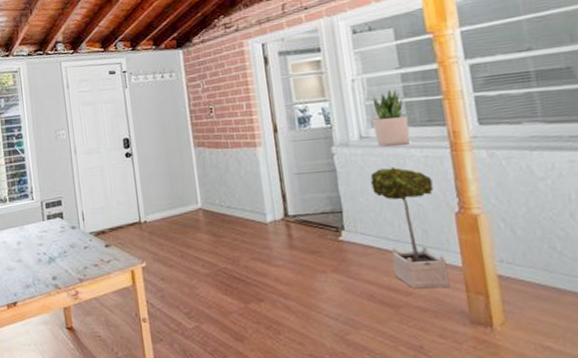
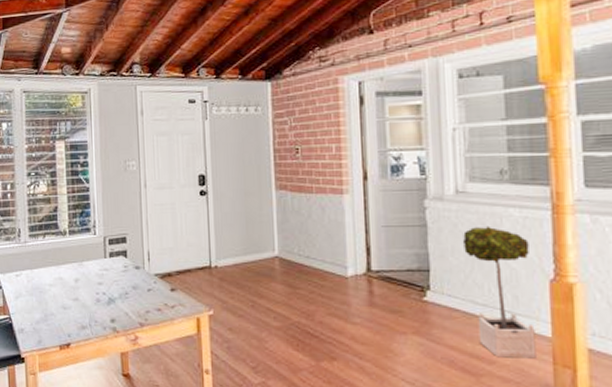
planter: present [372,89,410,148] -> none [472,141,510,205]

